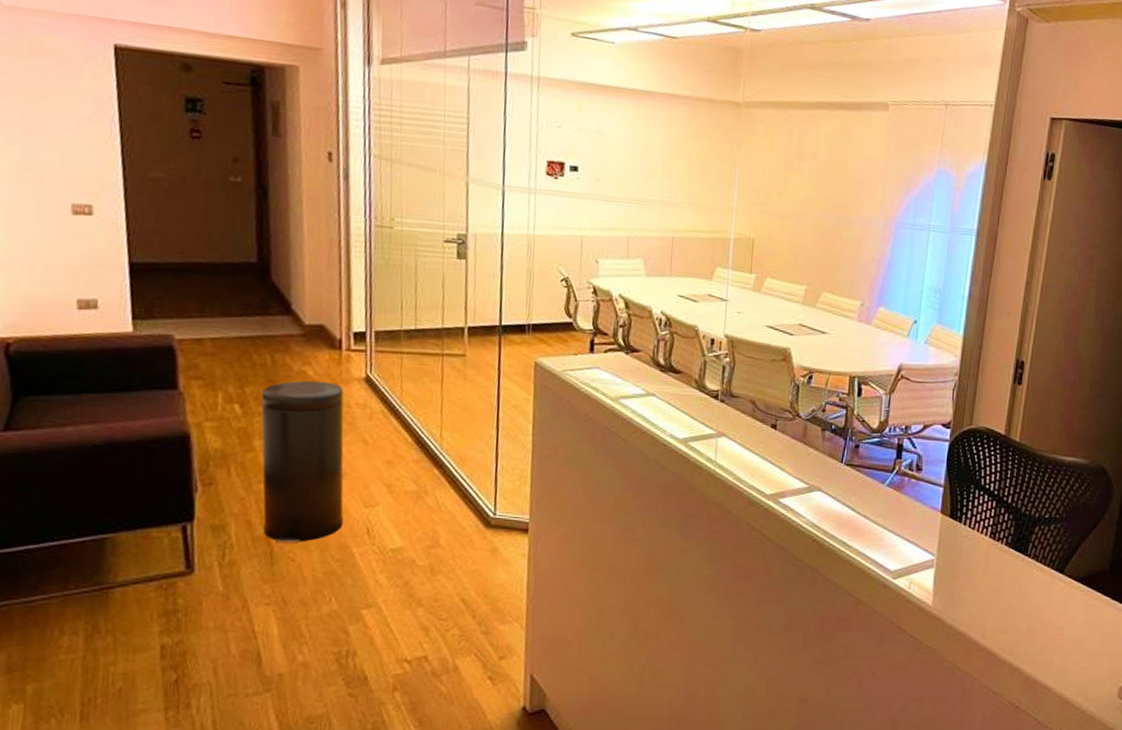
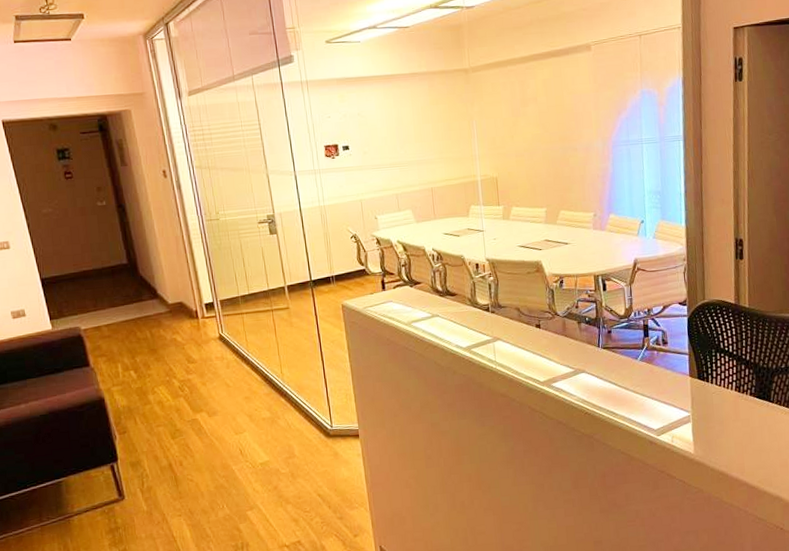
pedal bin: present [261,380,344,544] -> none [148,344,222,470]

